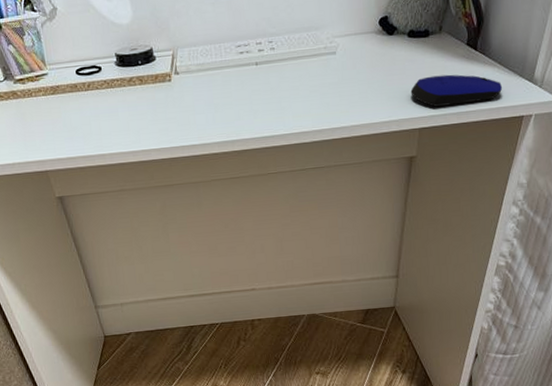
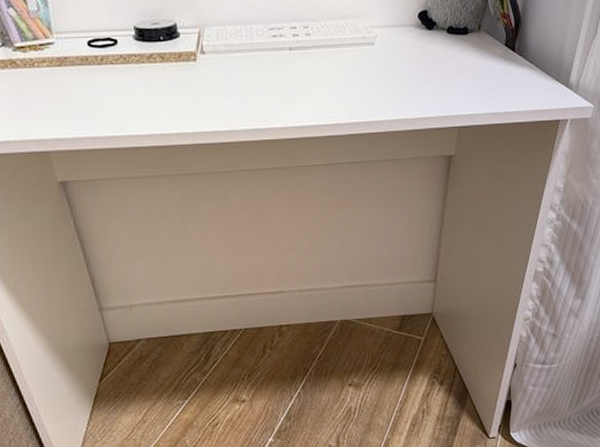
computer mouse: present [410,74,502,107] -> none [449,74,539,106]

